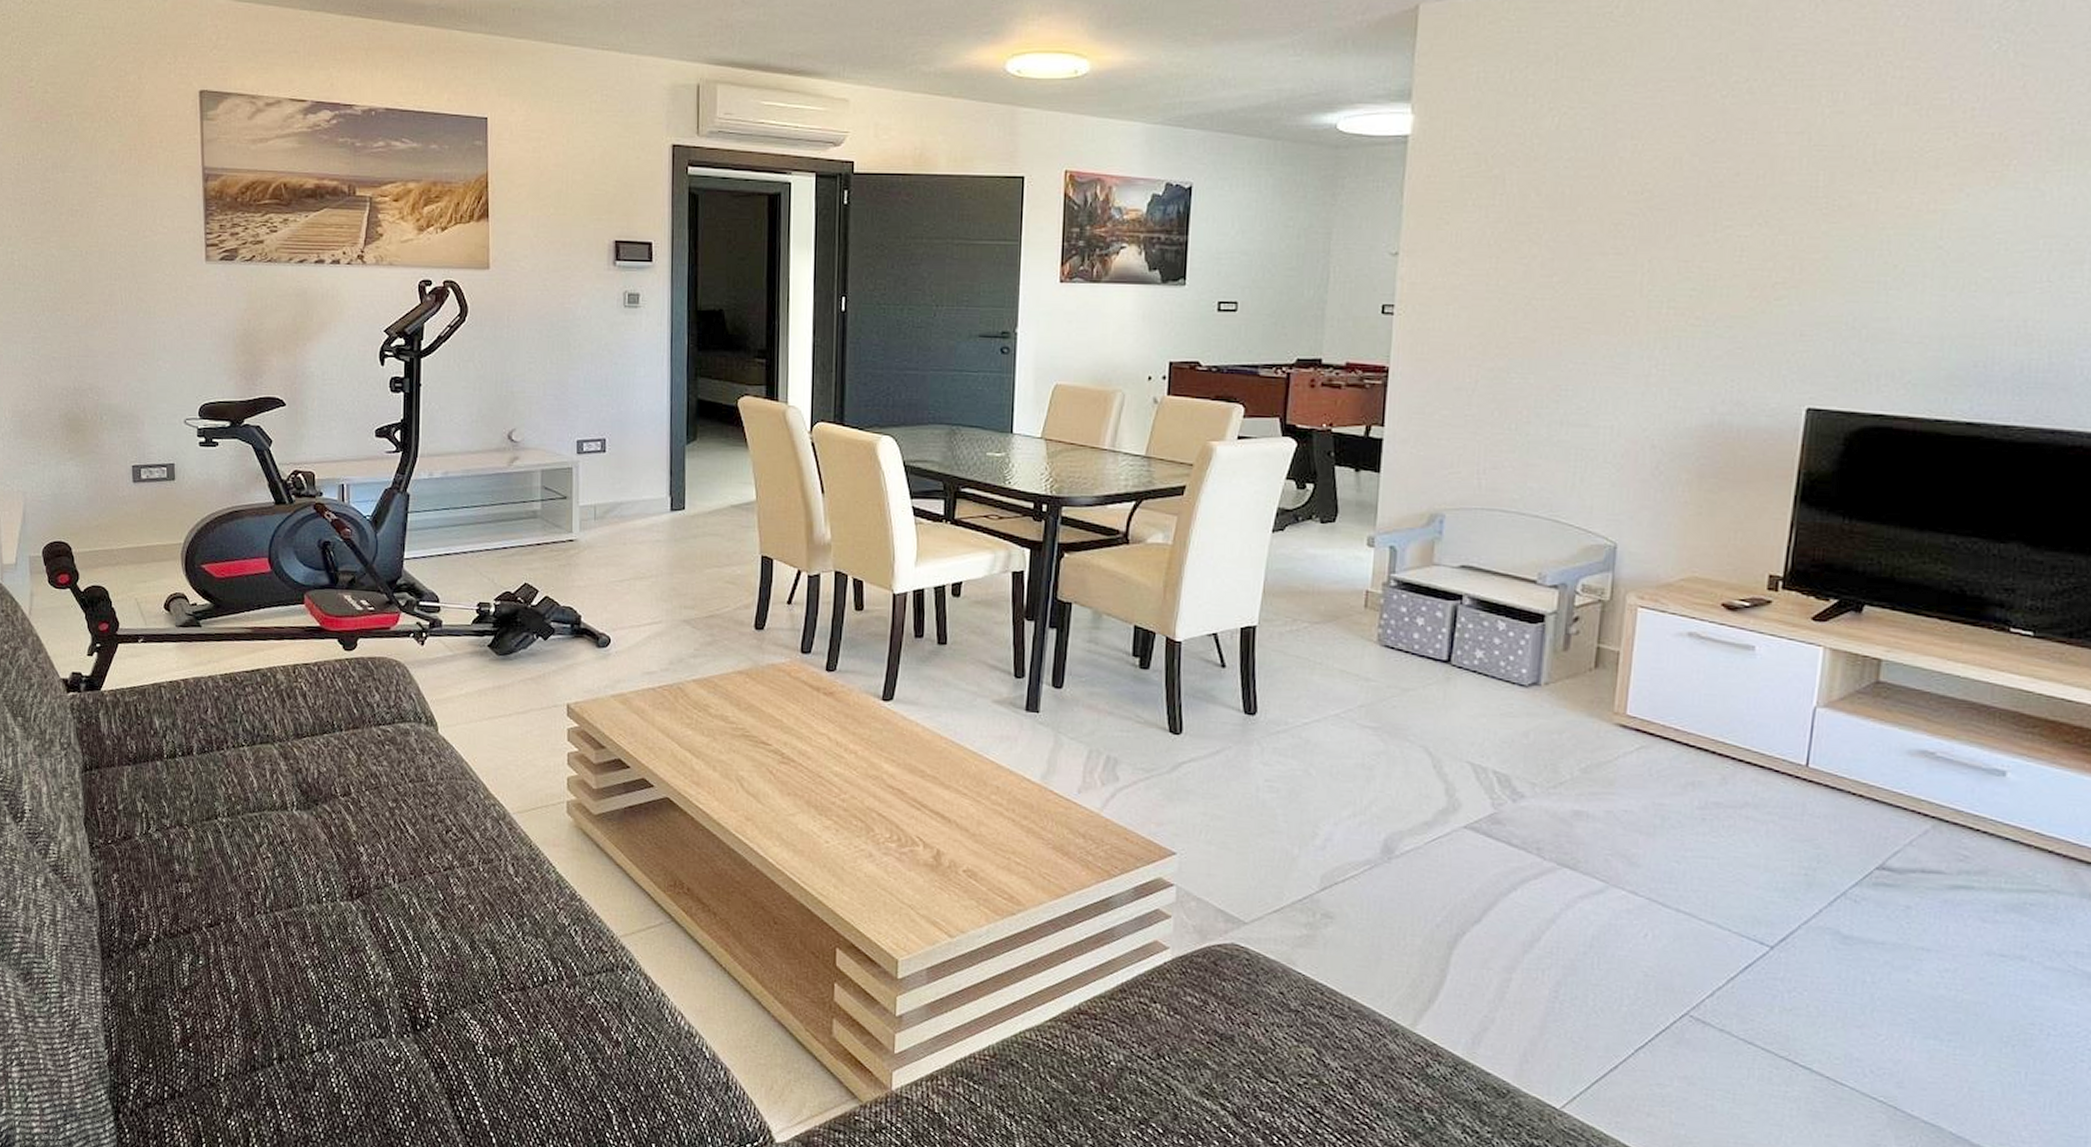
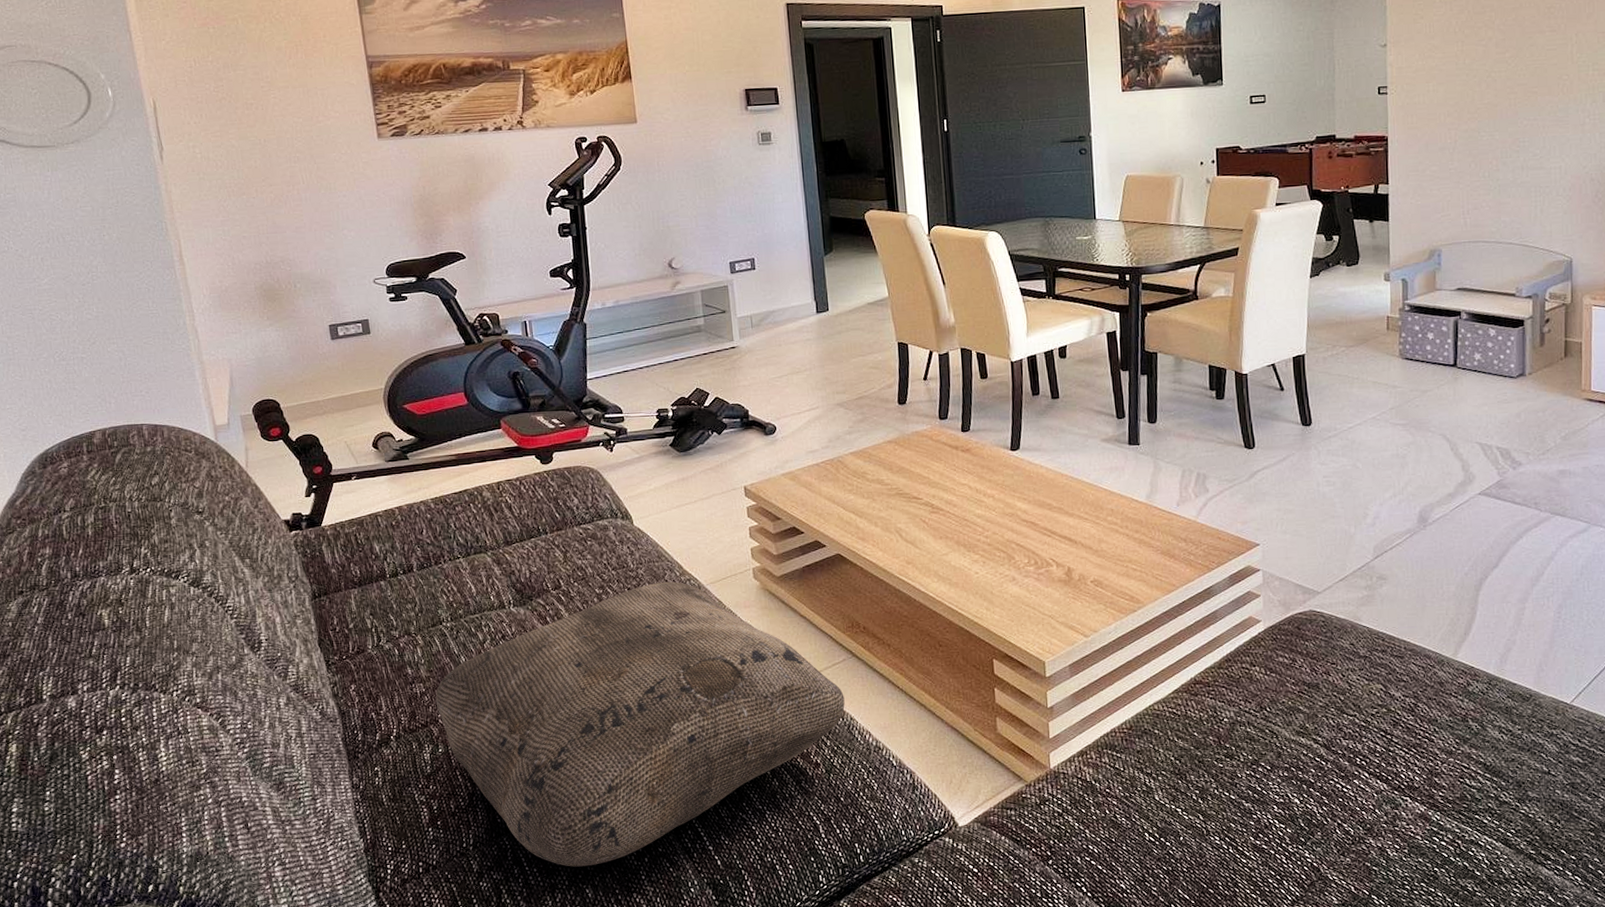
cushion: none [201,803,657,1121] -> present [435,581,845,867]

